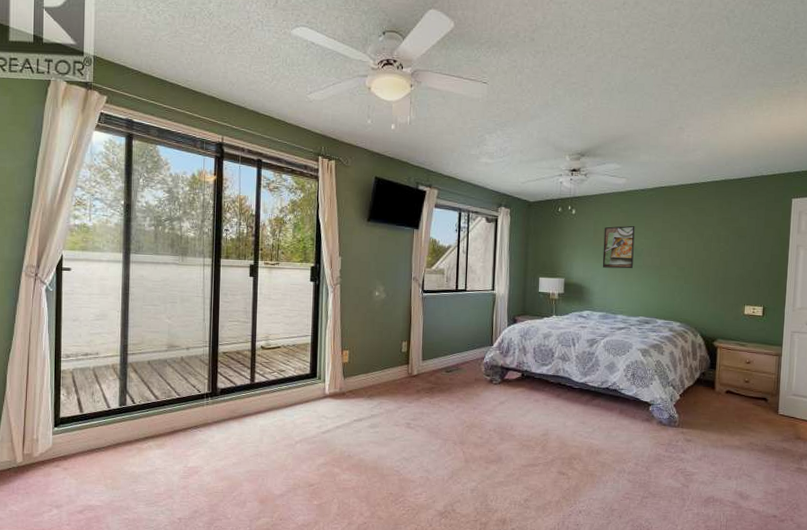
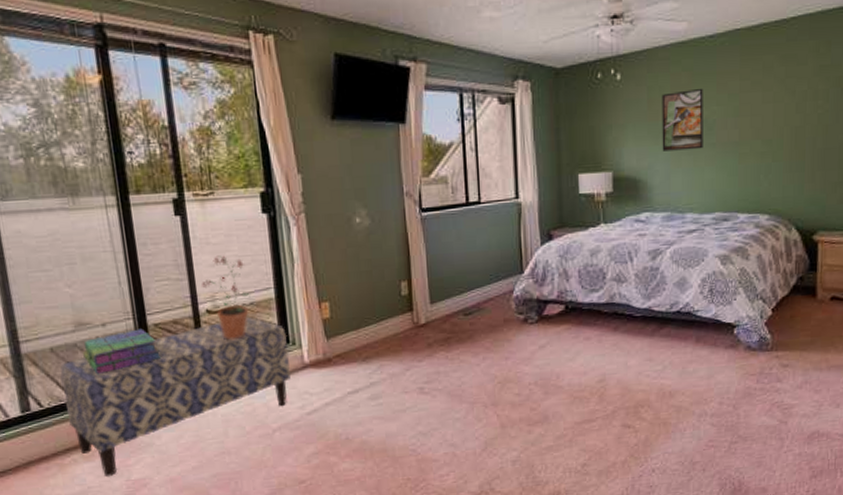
bench: none [151,354,316,462] -> present [60,316,291,476]
stack of books: none [170,354,225,385] -> present [83,328,162,375]
potted plant: none [261,308,294,370] -> present [202,255,251,340]

